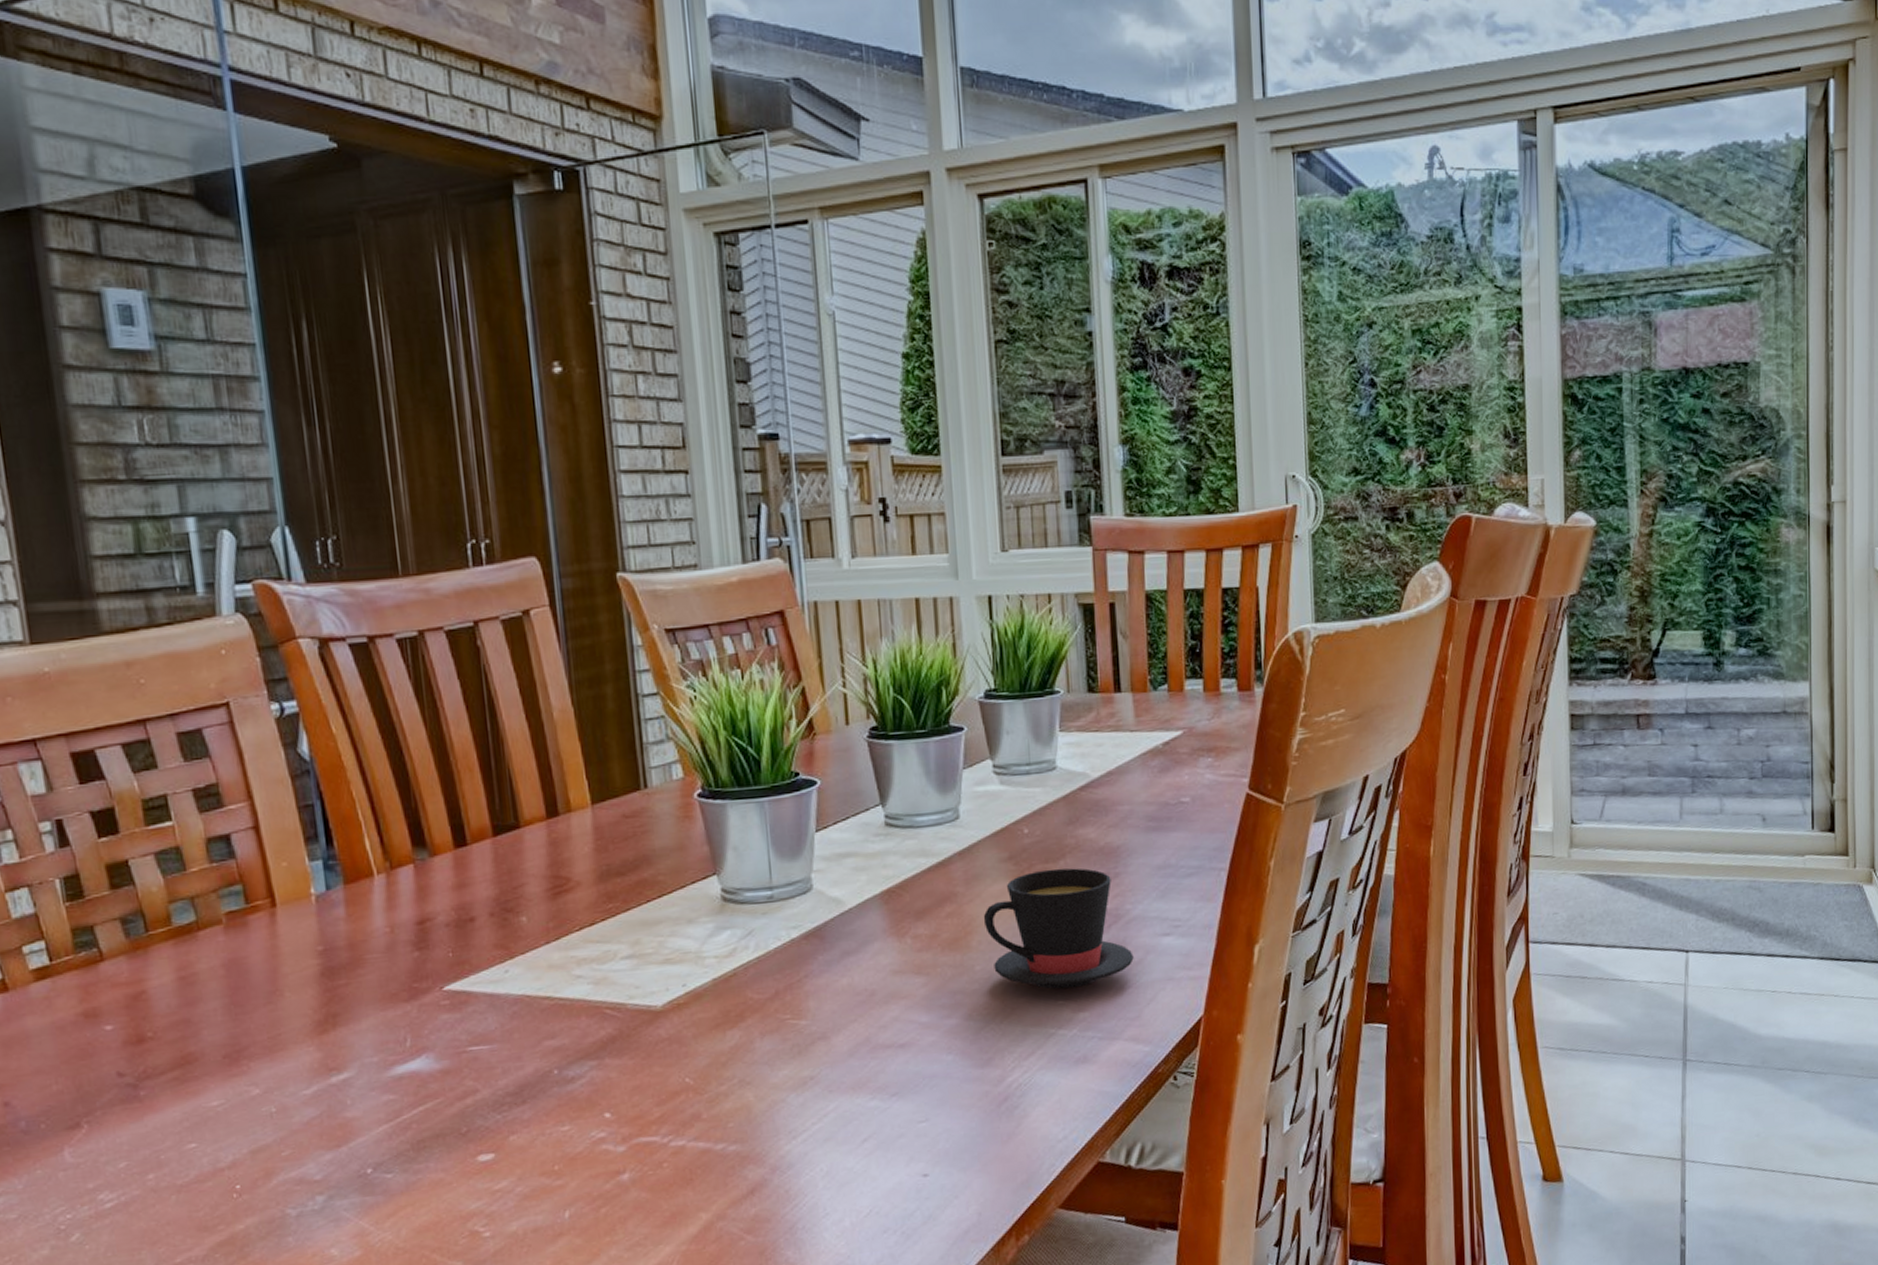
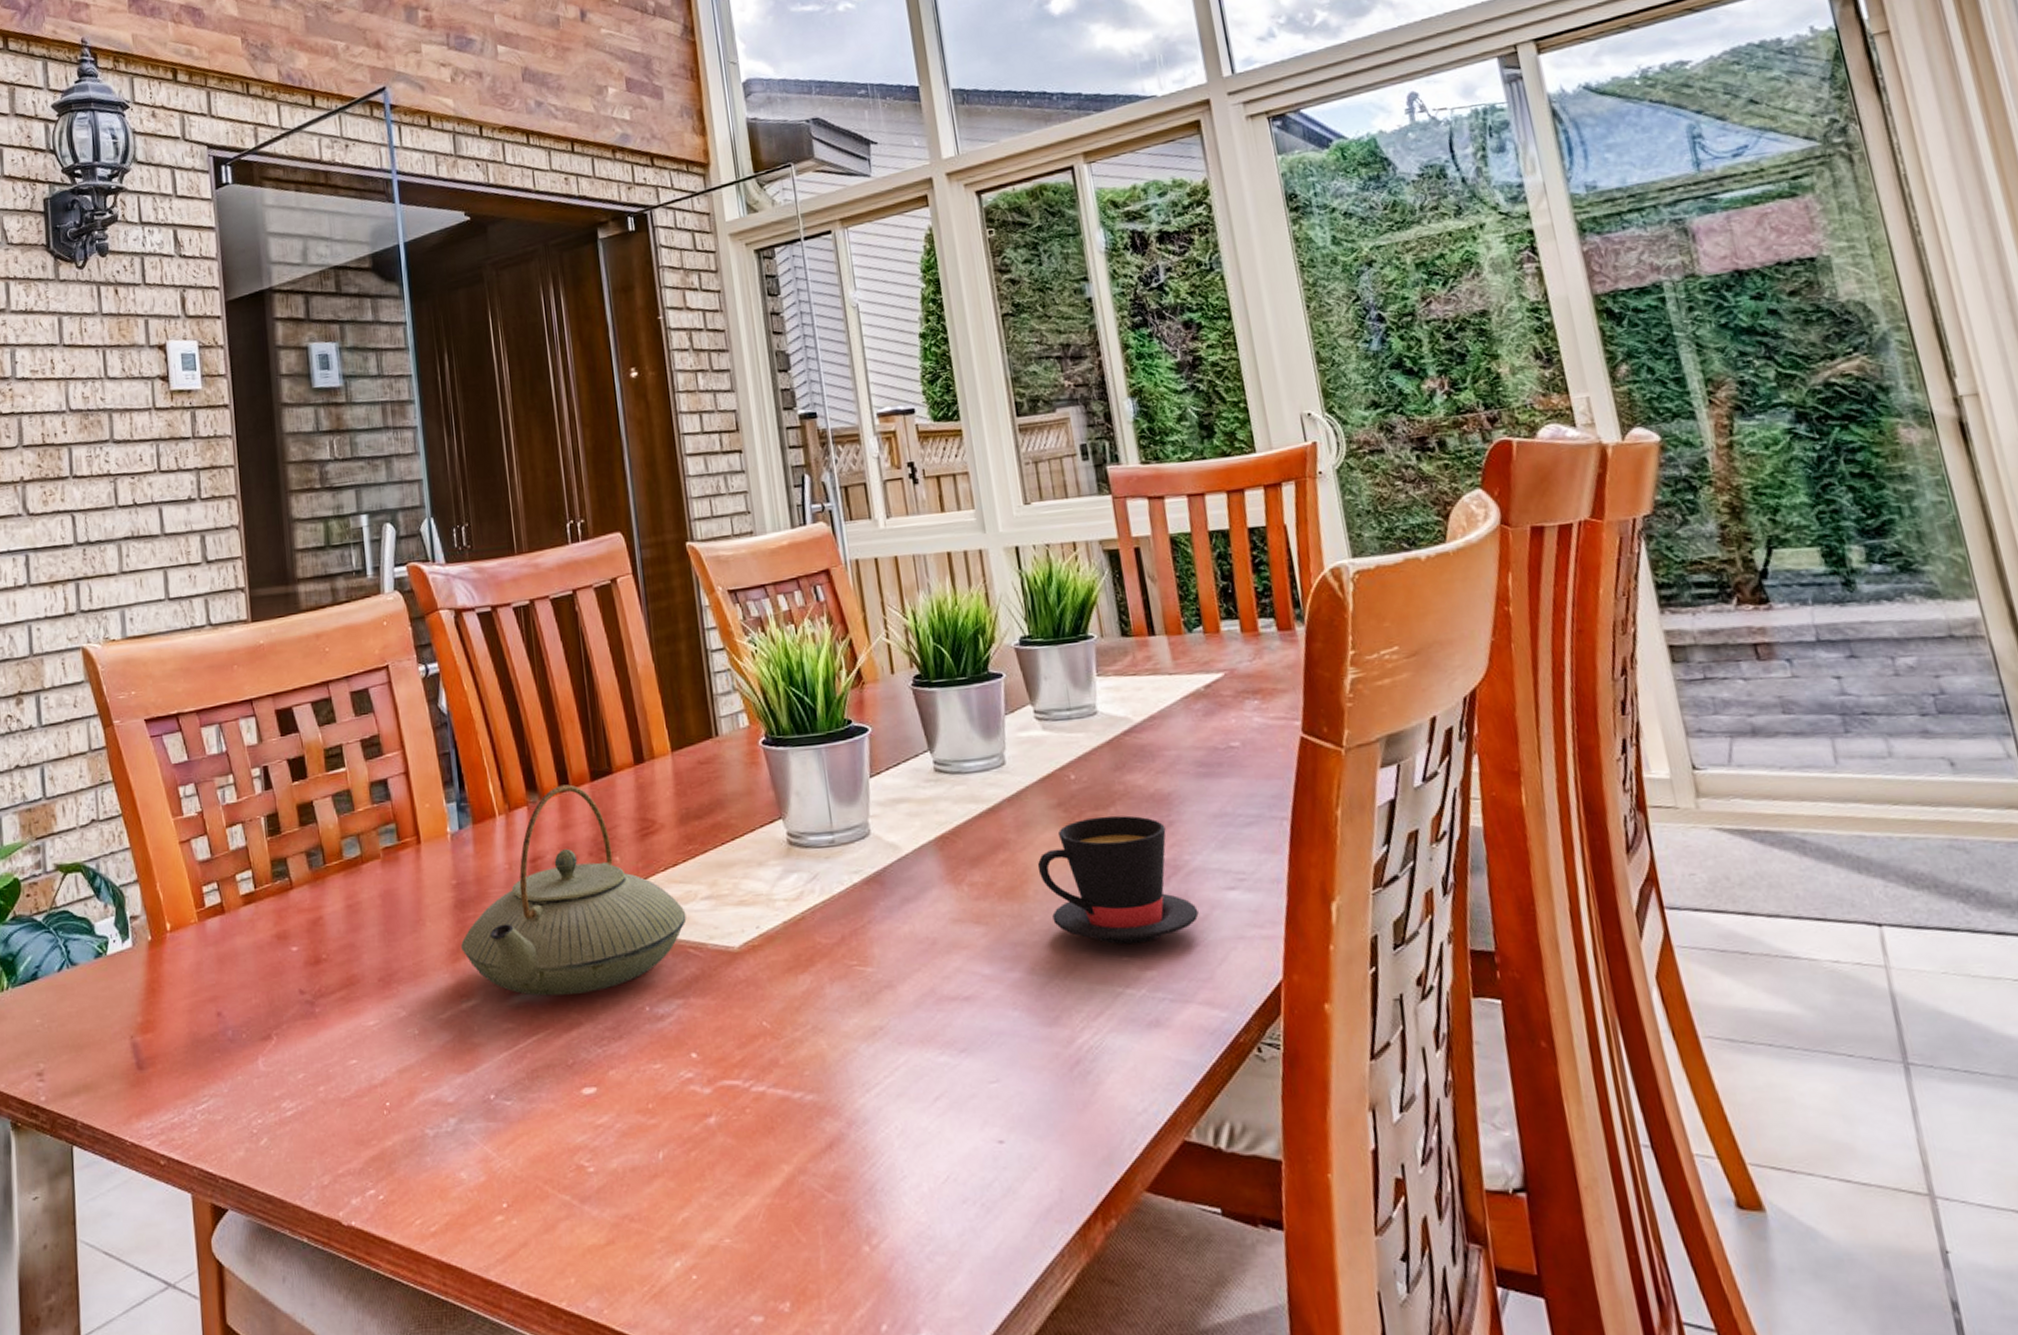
teapot: none [330,840,604,1065] -> present [461,784,687,996]

